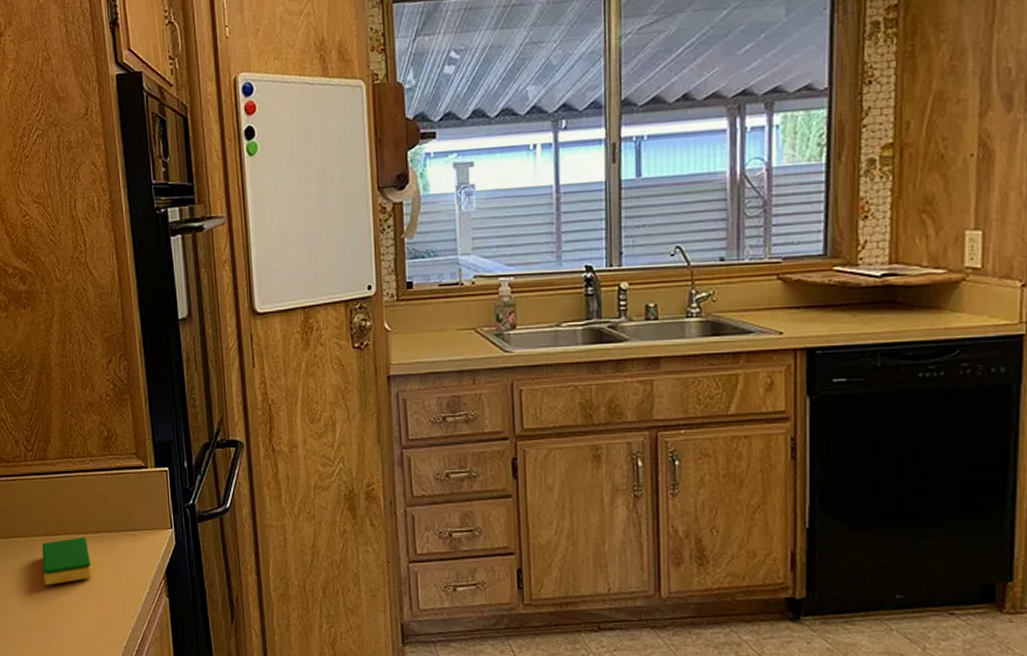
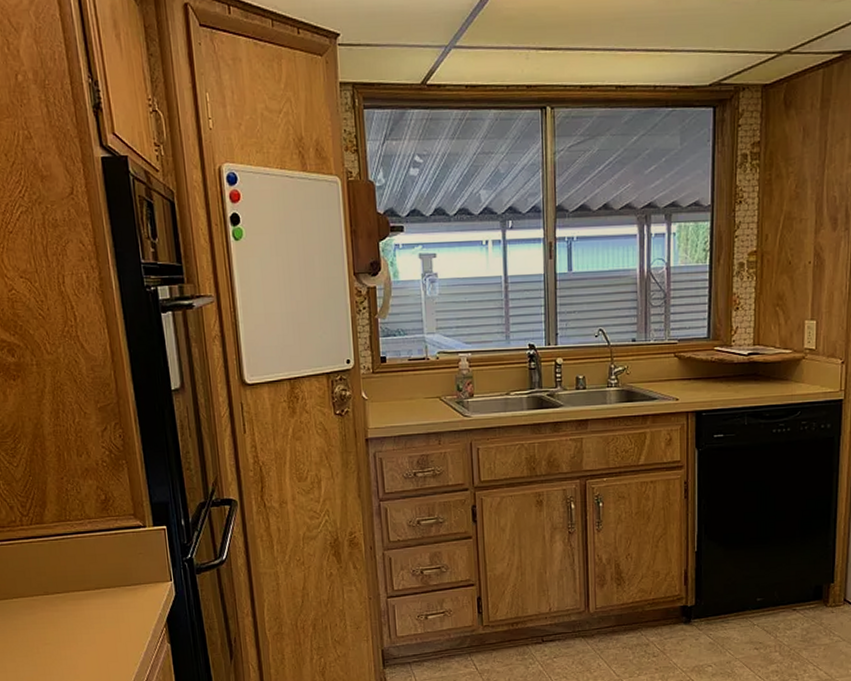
dish sponge: present [41,537,92,586] -> none [42,593,95,641]

